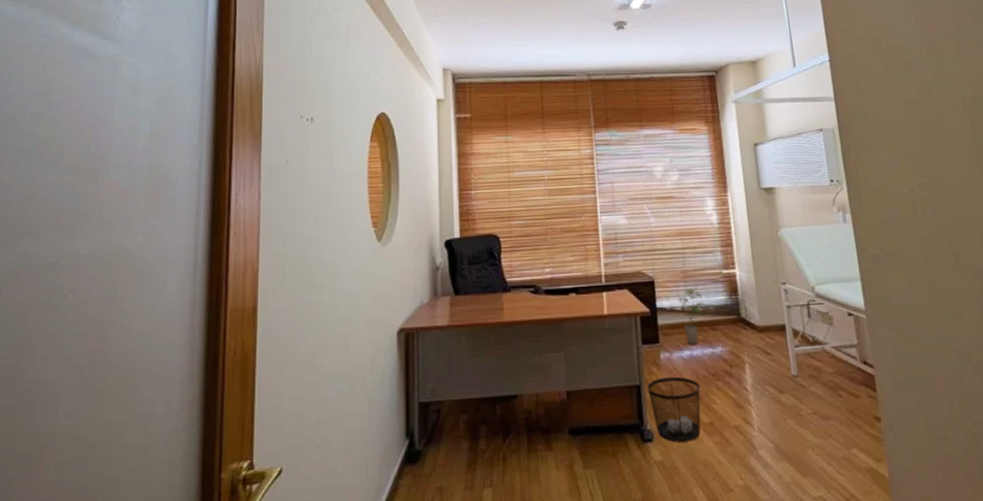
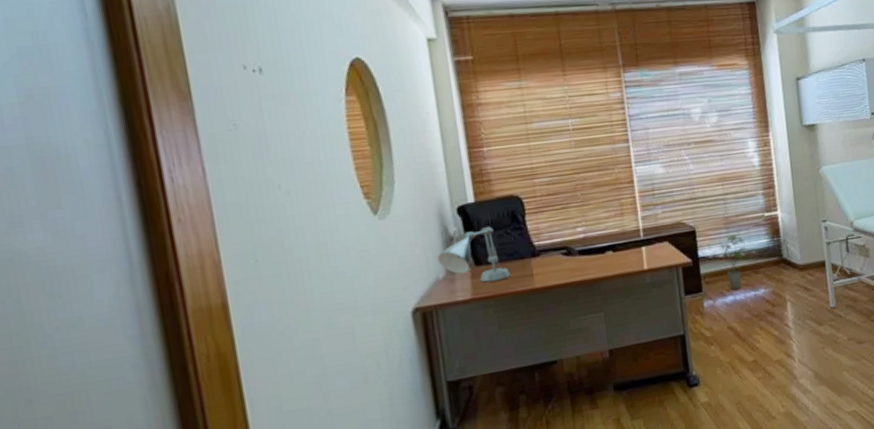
desk lamp: none [424,259,484,312] -> present [437,225,511,283]
waste bin: present [647,376,701,443] -> none [691,321,745,383]

